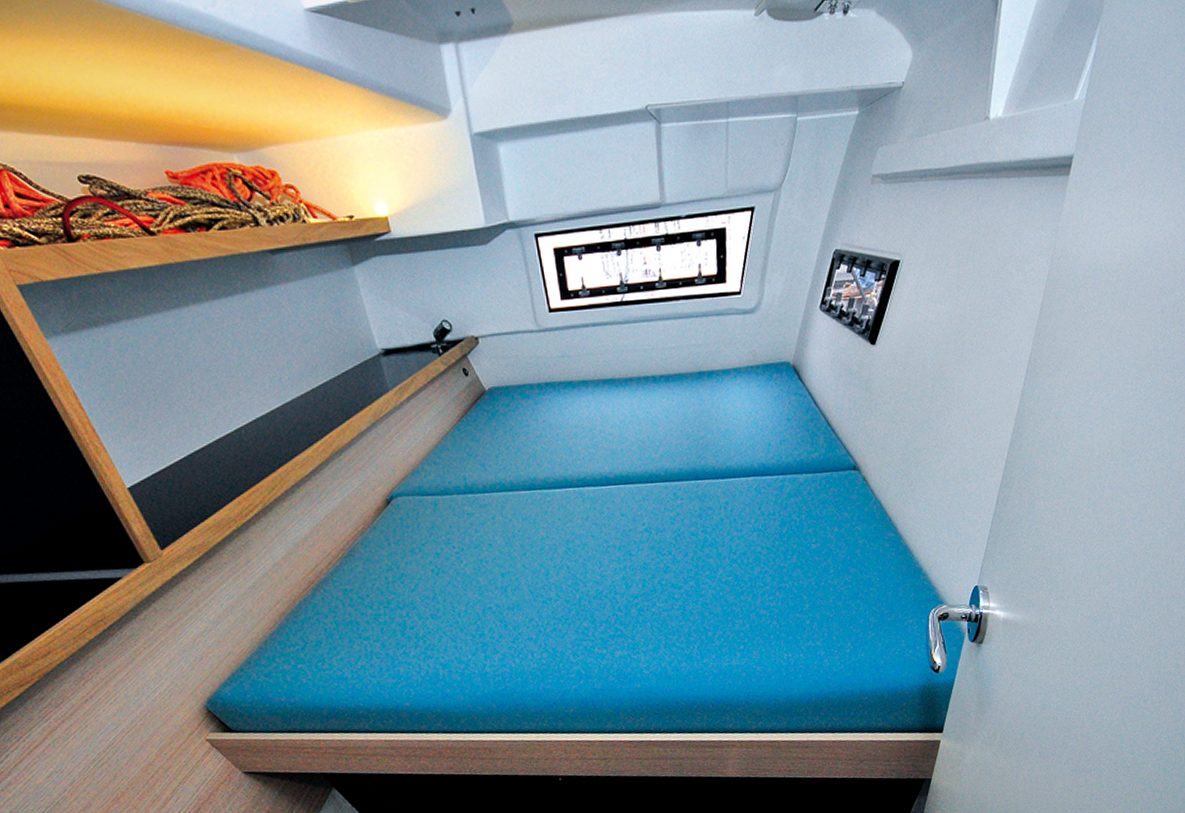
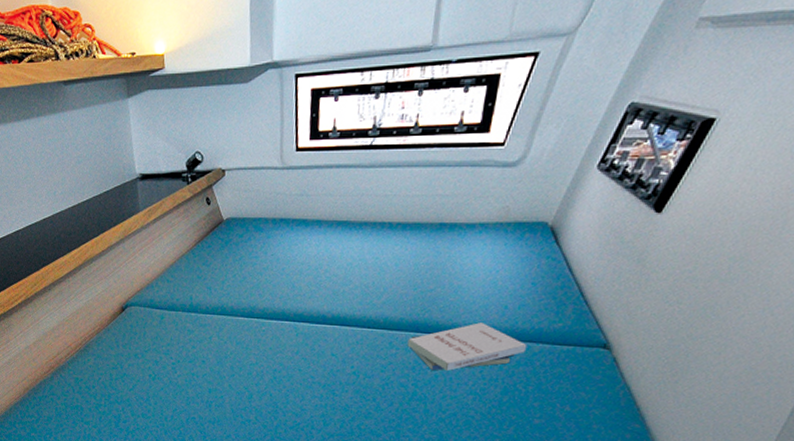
books: none [690,462,794,515] -> present [407,322,527,371]

